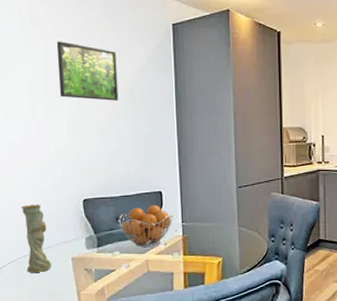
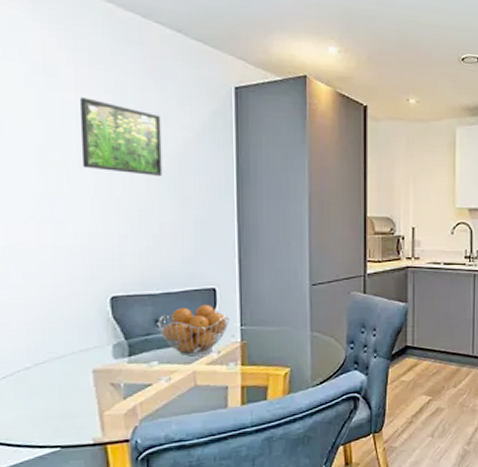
vase: present [20,204,51,274] -> none [22,302,64,390]

